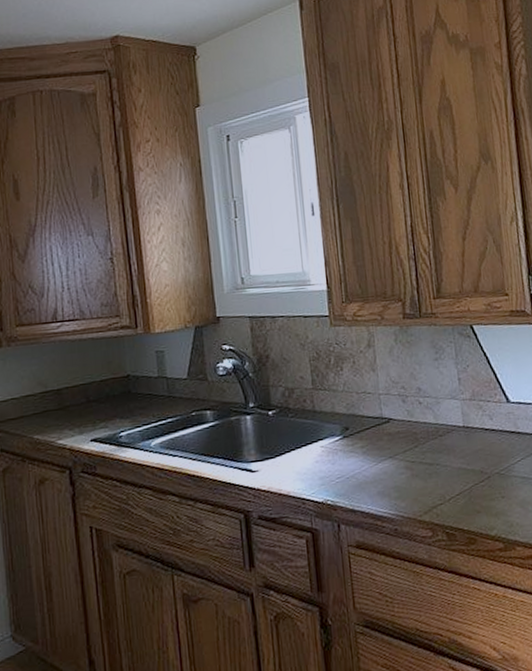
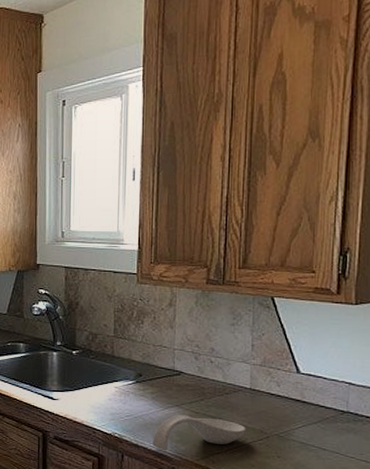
spoon rest: none [369,465,466,512] -> present [152,414,246,451]

